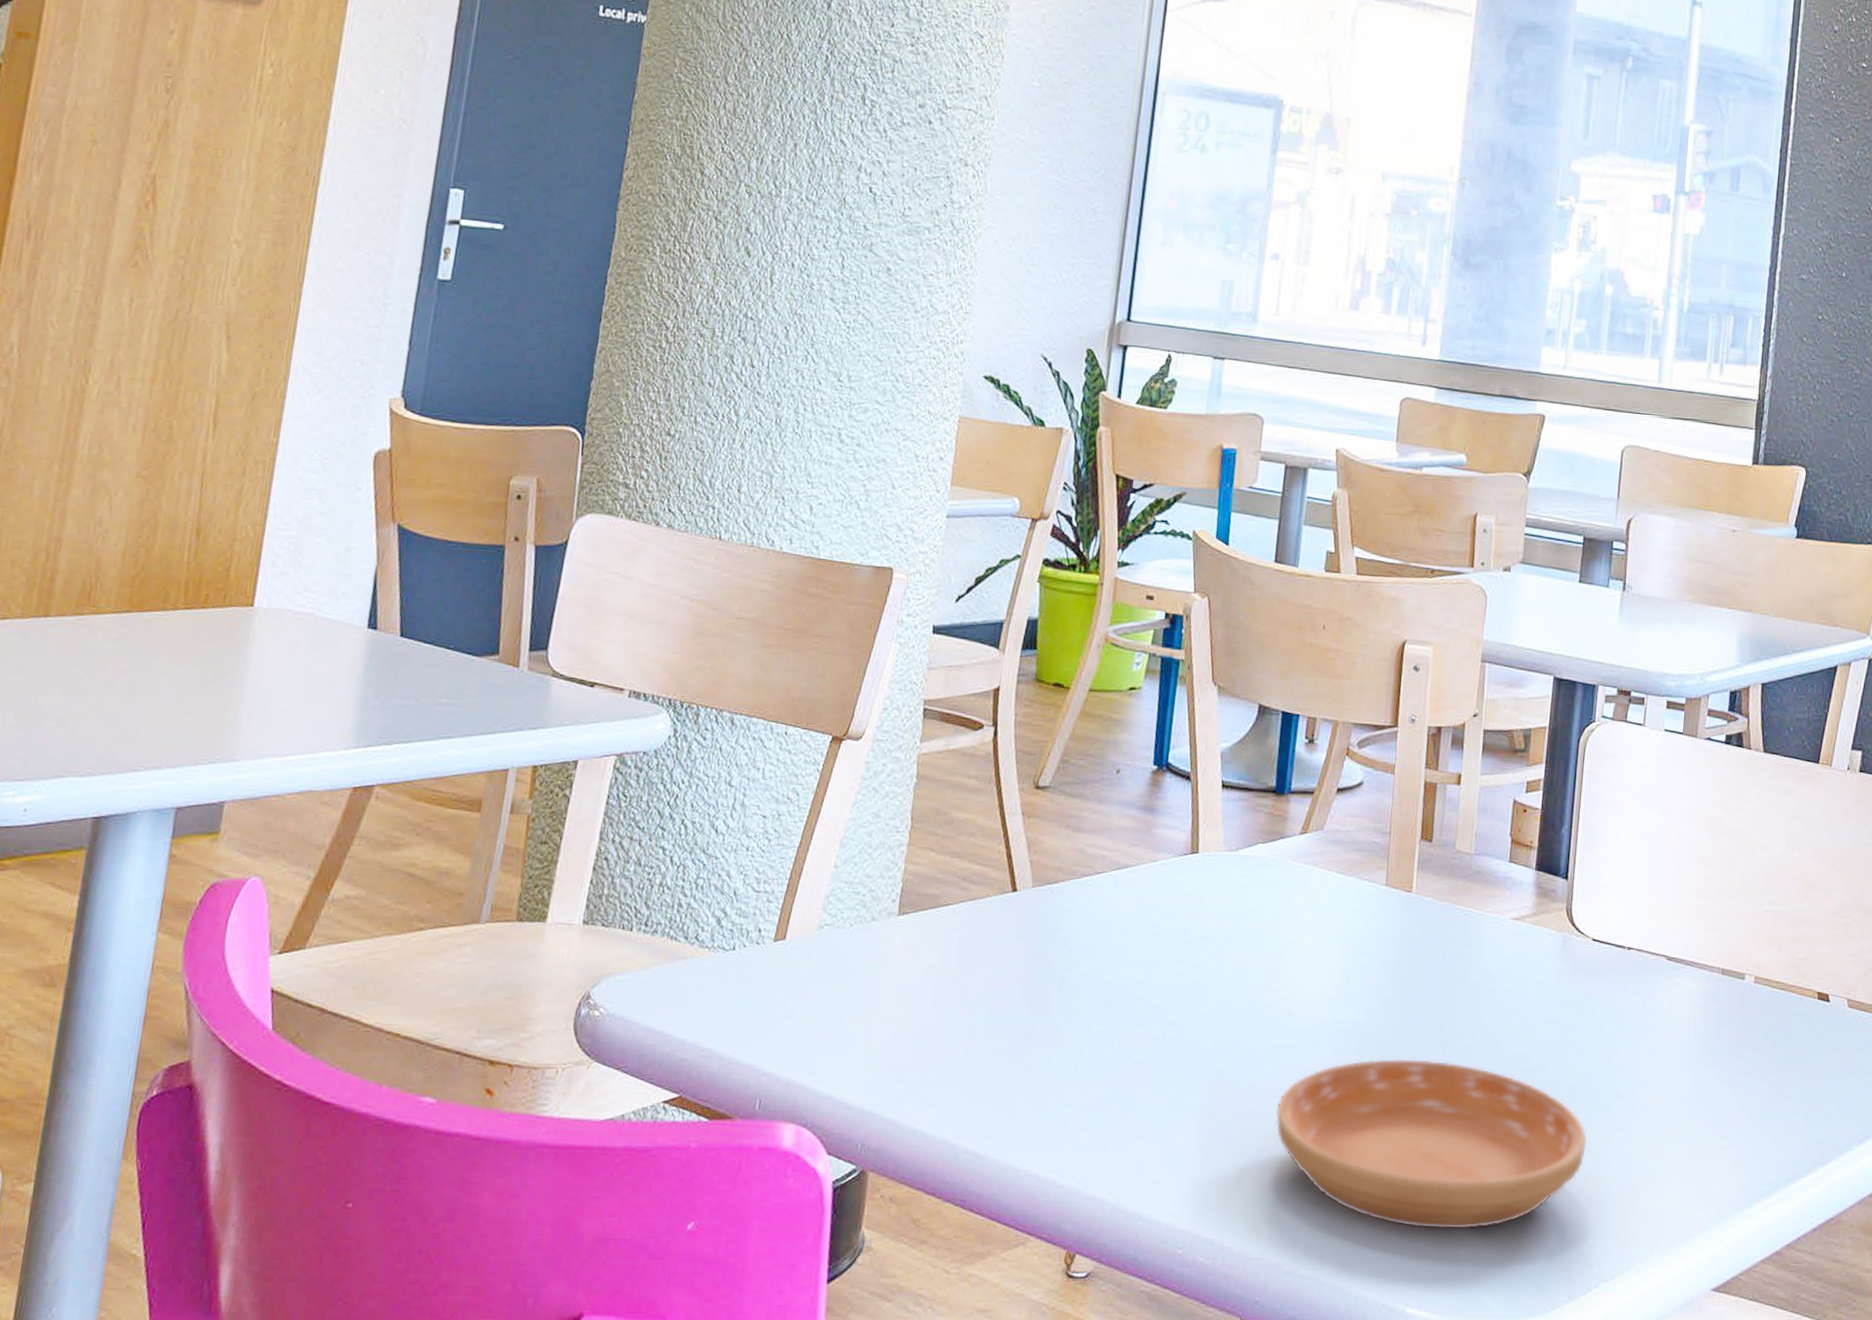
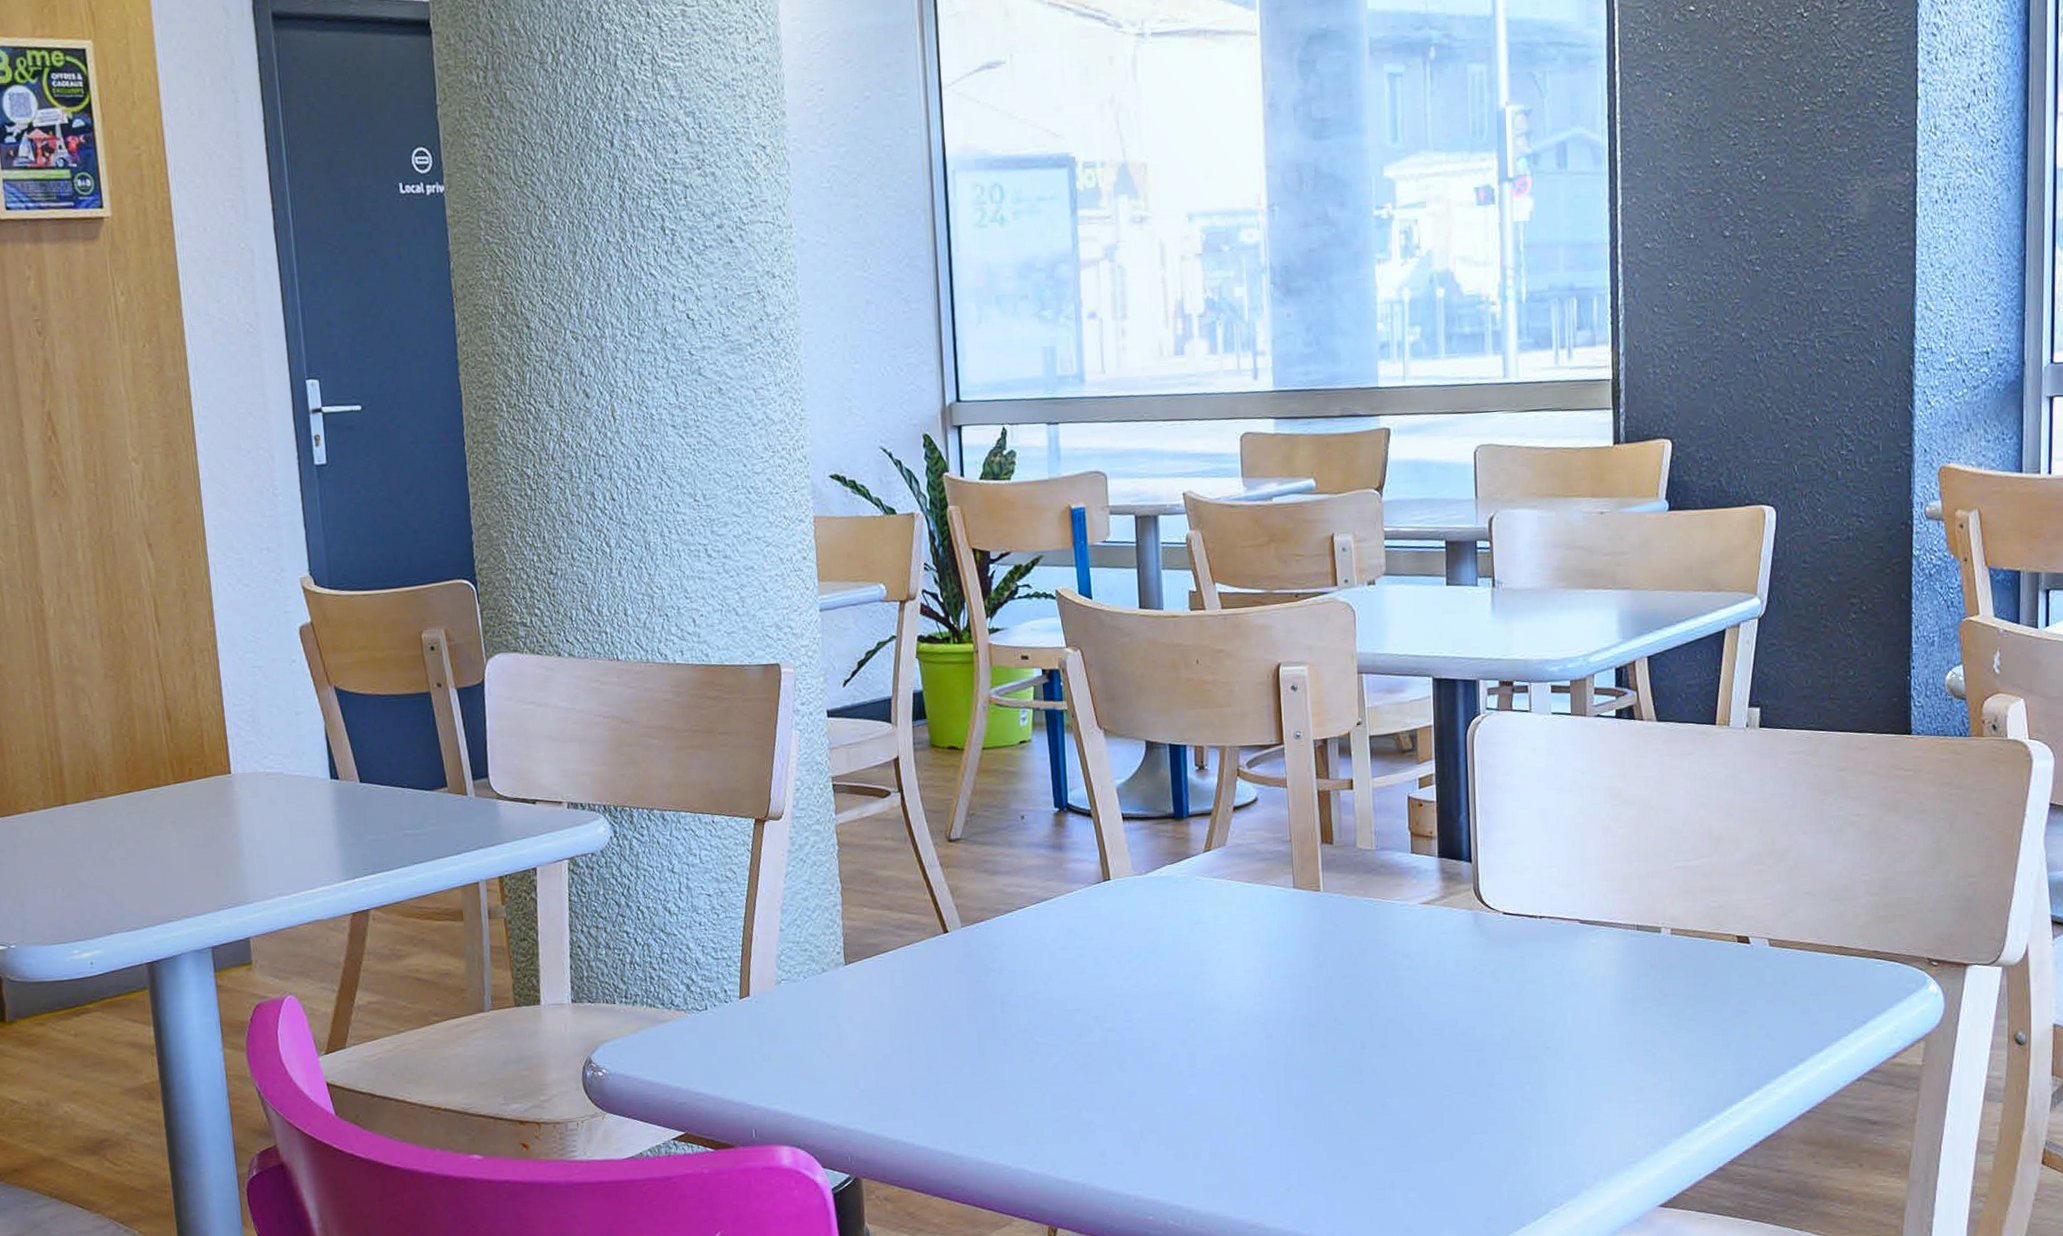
saucer: present [1275,1058,1588,1230] -> none [1220,1035,1522,1179]

